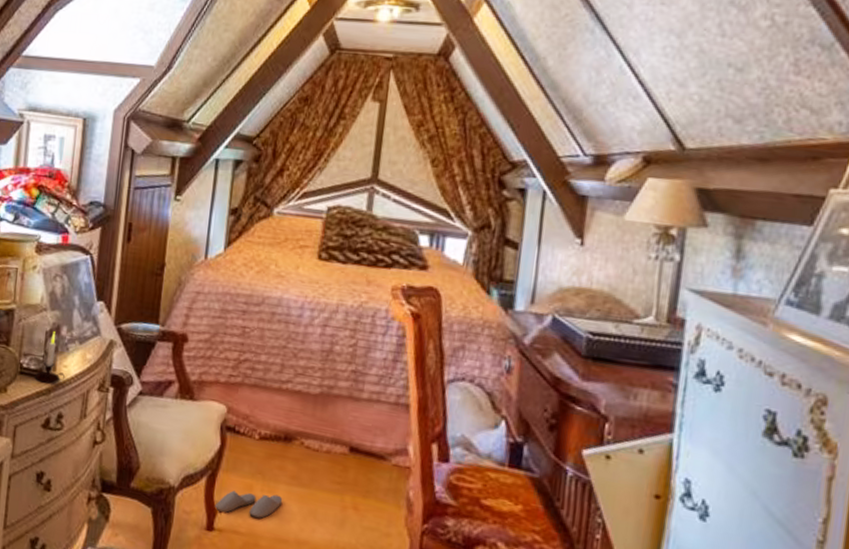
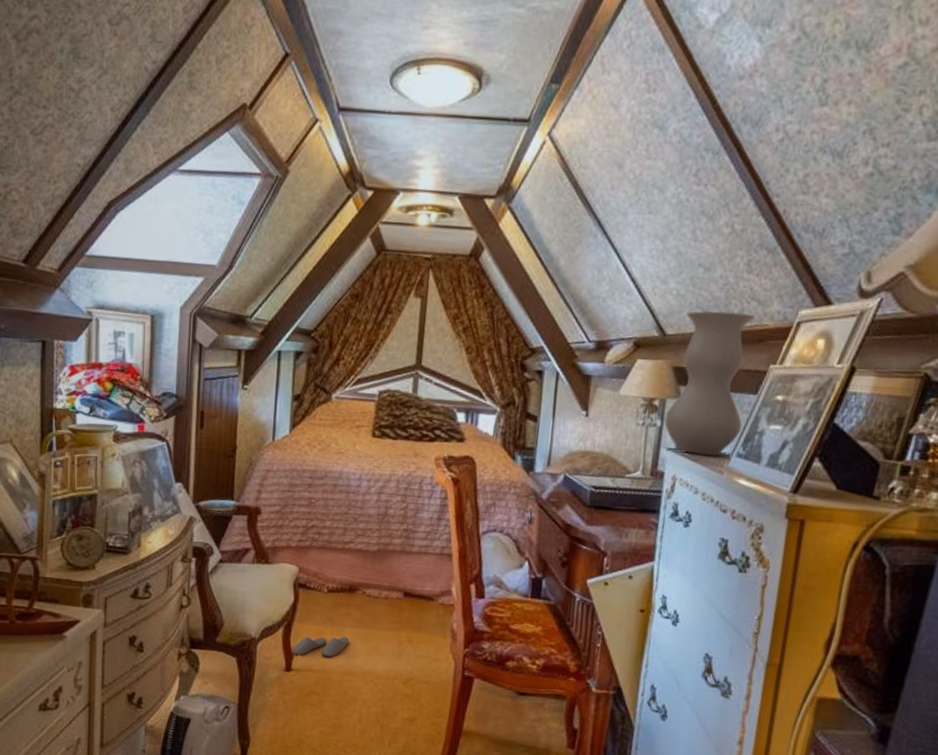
candle: present [35,331,66,384] -> none [121,512,150,559]
vase: none [684,120,808,303] -> present [664,311,756,457]

